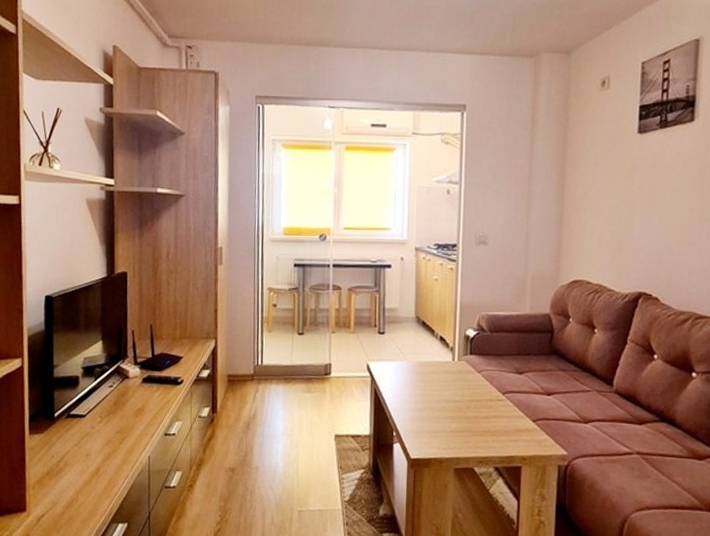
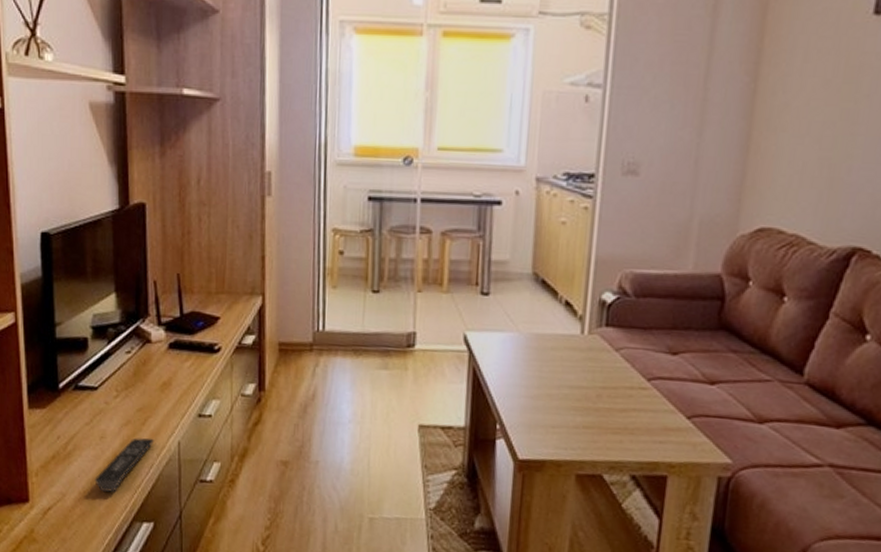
remote control: none [80,454,130,500] -> present [94,438,155,492]

